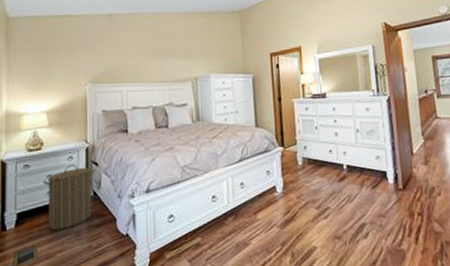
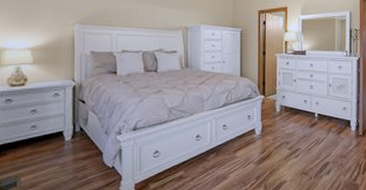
laundry hamper: present [42,165,96,230] -> none [26,102,83,162]

